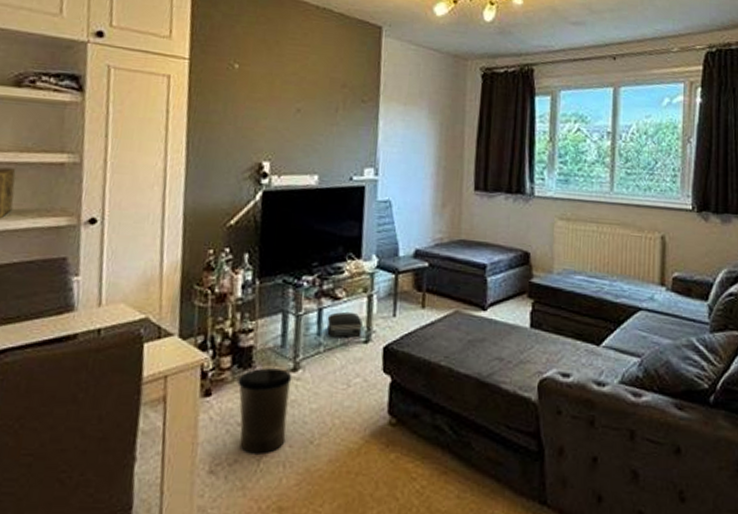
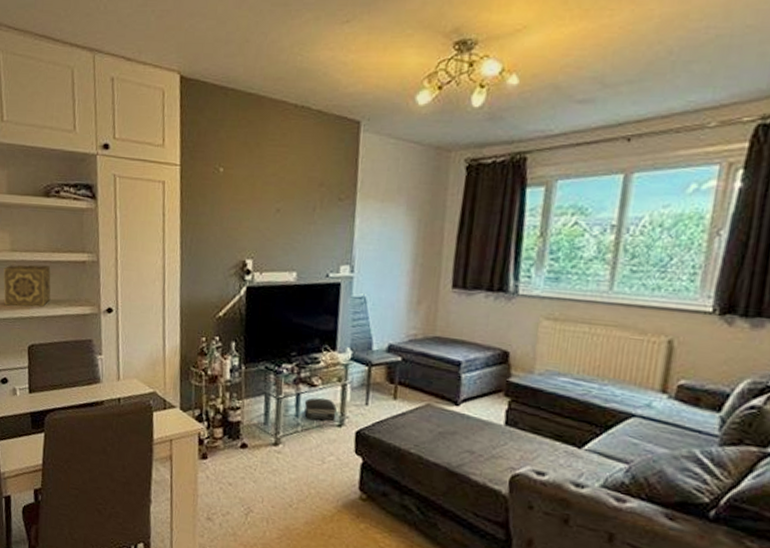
waste bin: present [237,368,292,454] -> none [228,440,274,510]

